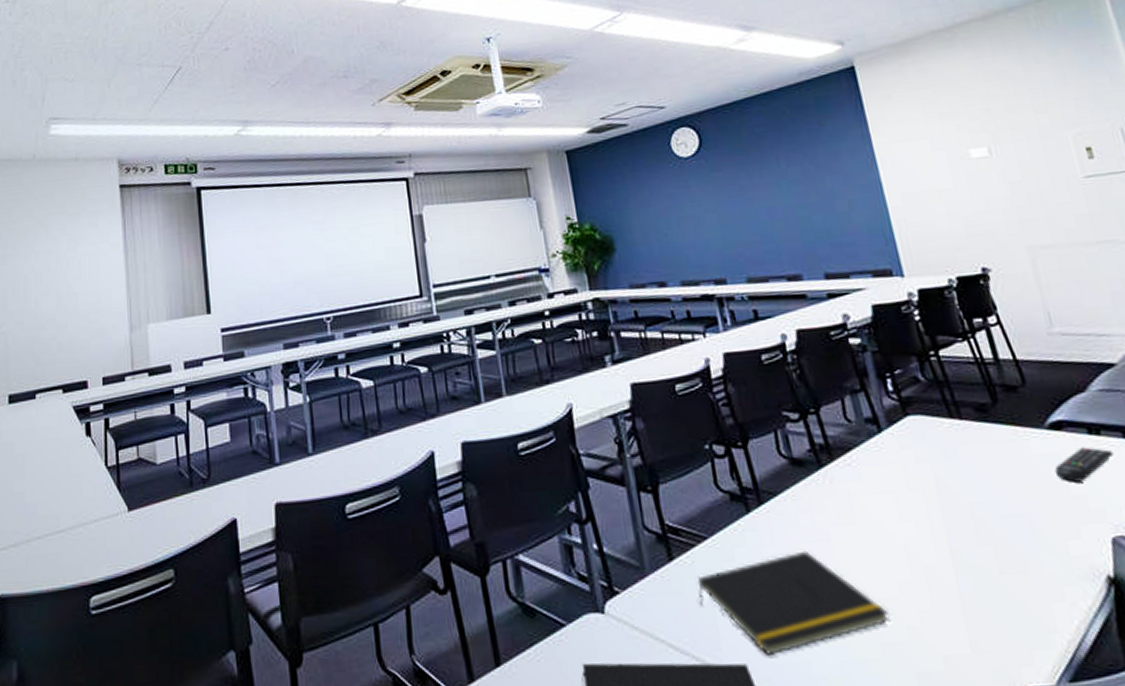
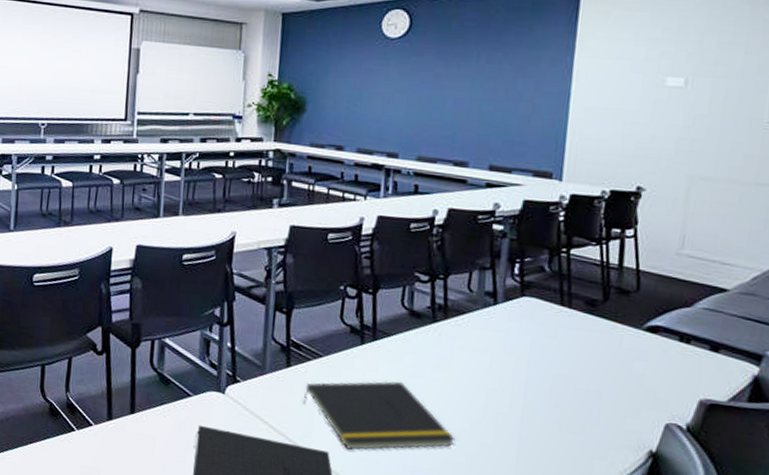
remote control: present [1054,446,1115,483] -> none [636,350,696,377]

